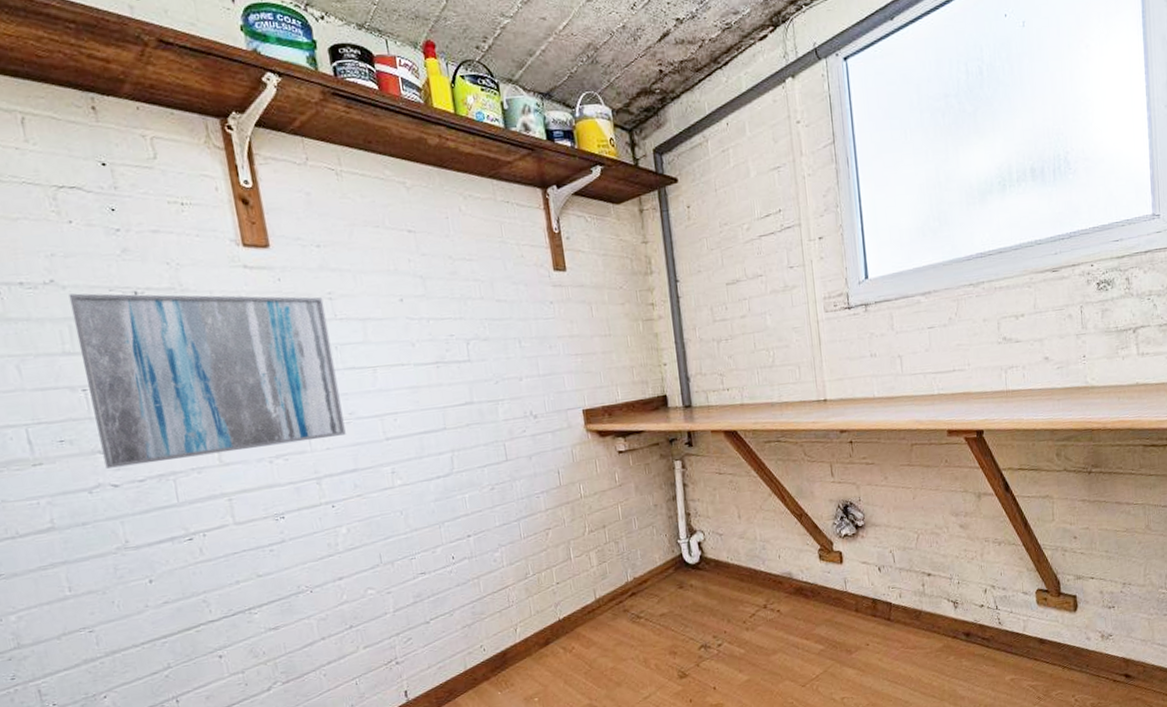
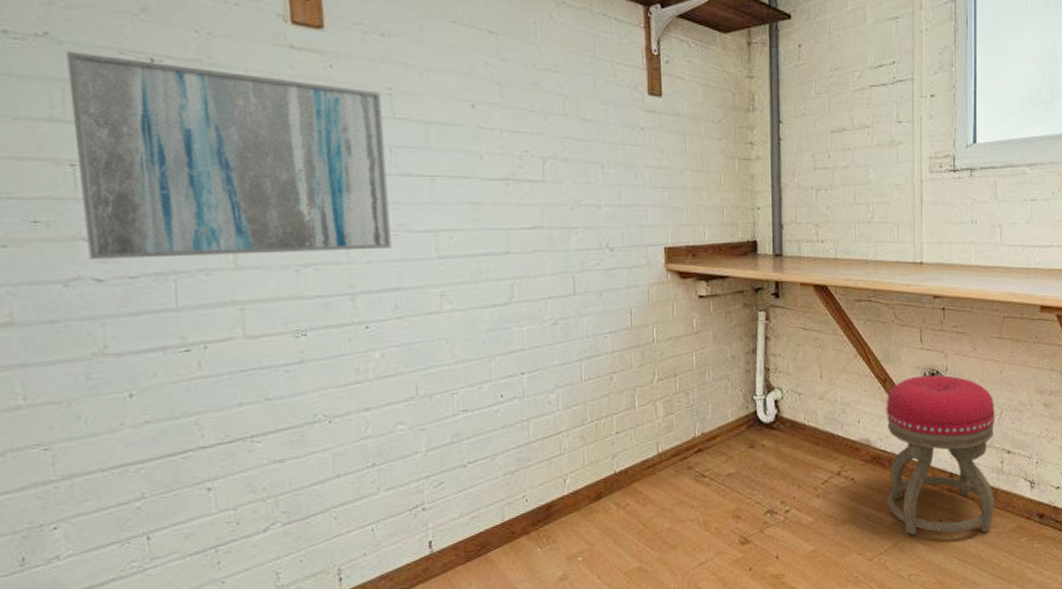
stool: none [804,505,920,661] -> present [886,375,995,536]

